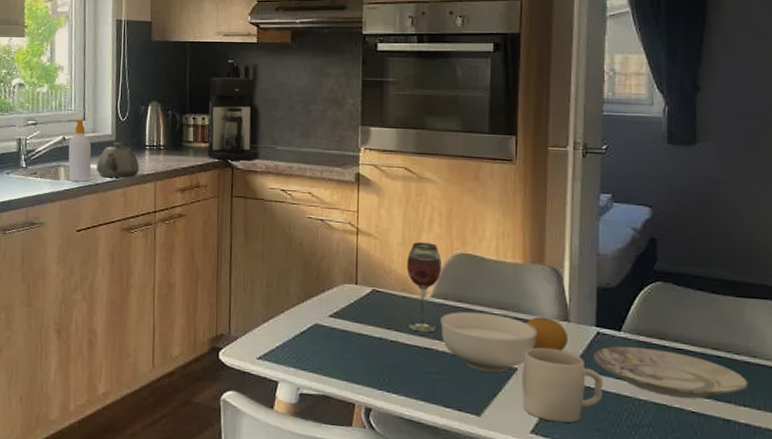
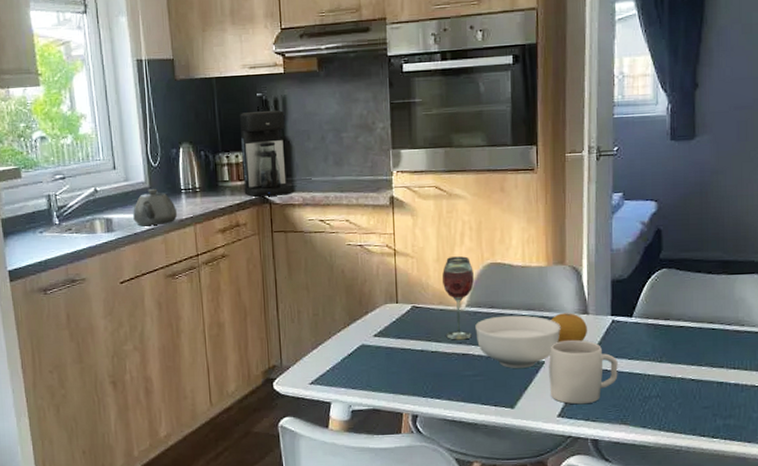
soap bottle: present [67,119,92,182] -> none [97,169,129,233]
plate: present [592,346,749,399] -> none [608,329,738,369]

